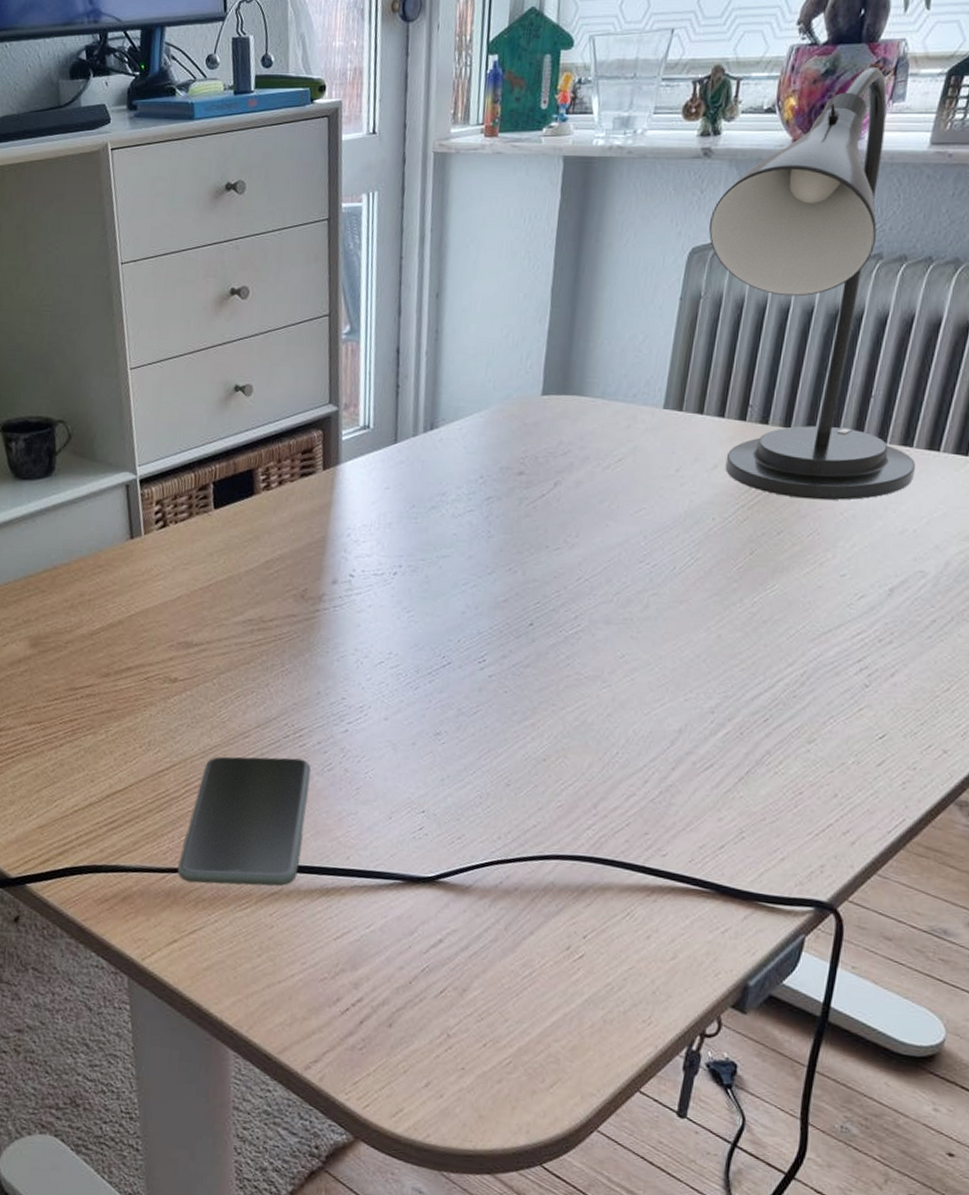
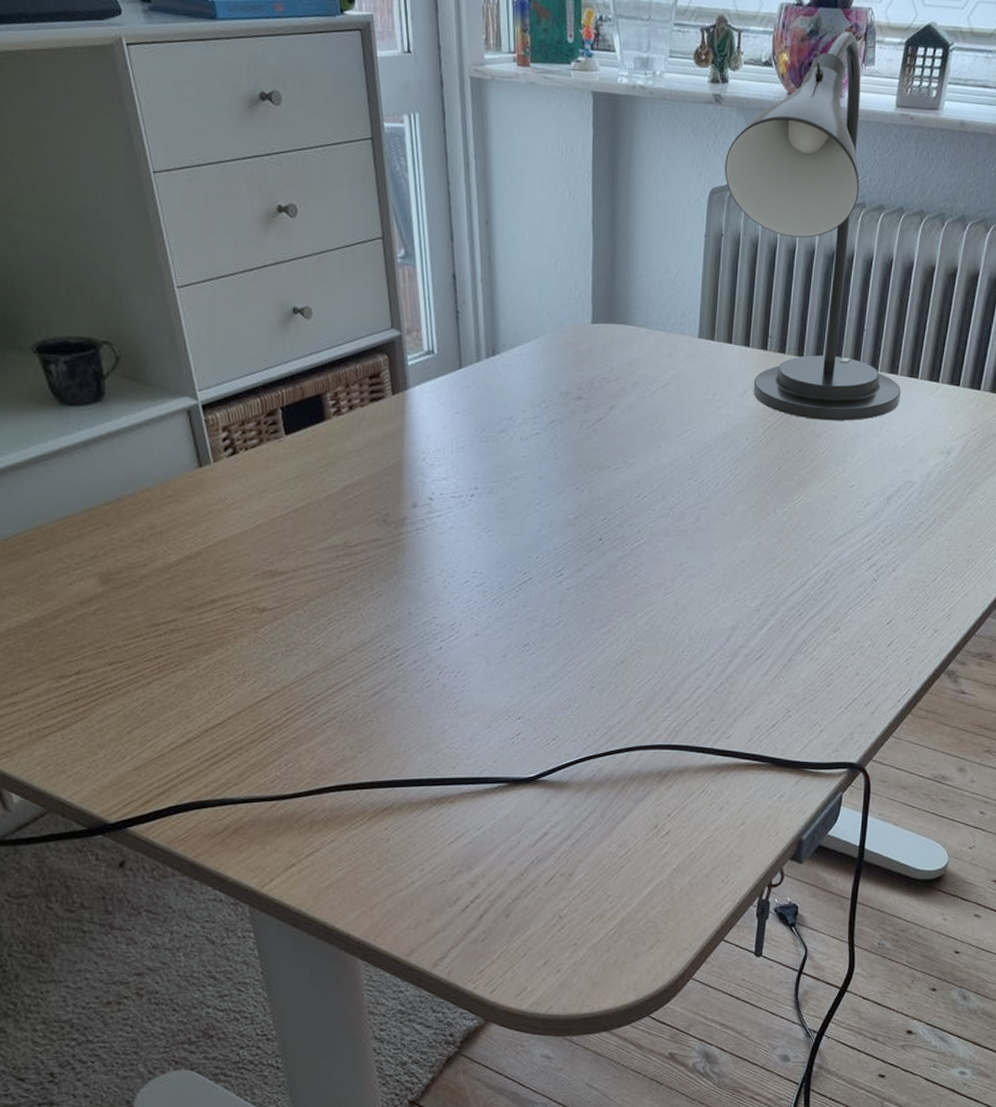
smartphone: present [177,756,311,887] -> none [287,678,410,807]

